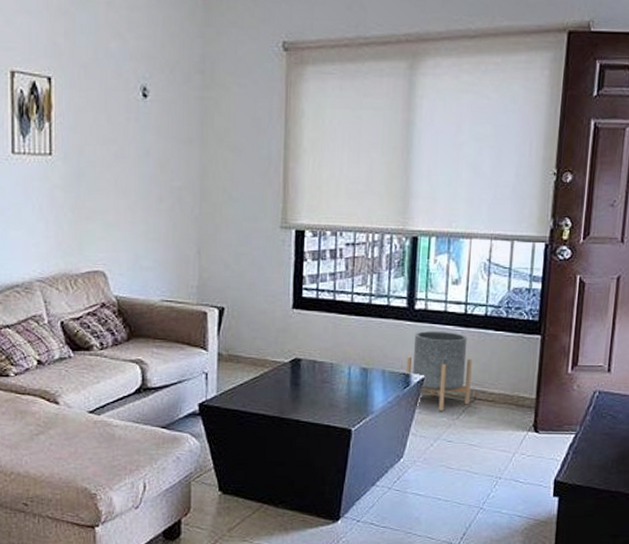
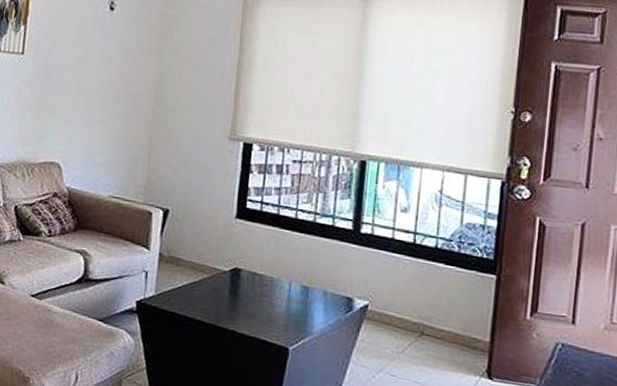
planter: present [405,330,472,411] -> none [348,256,420,342]

